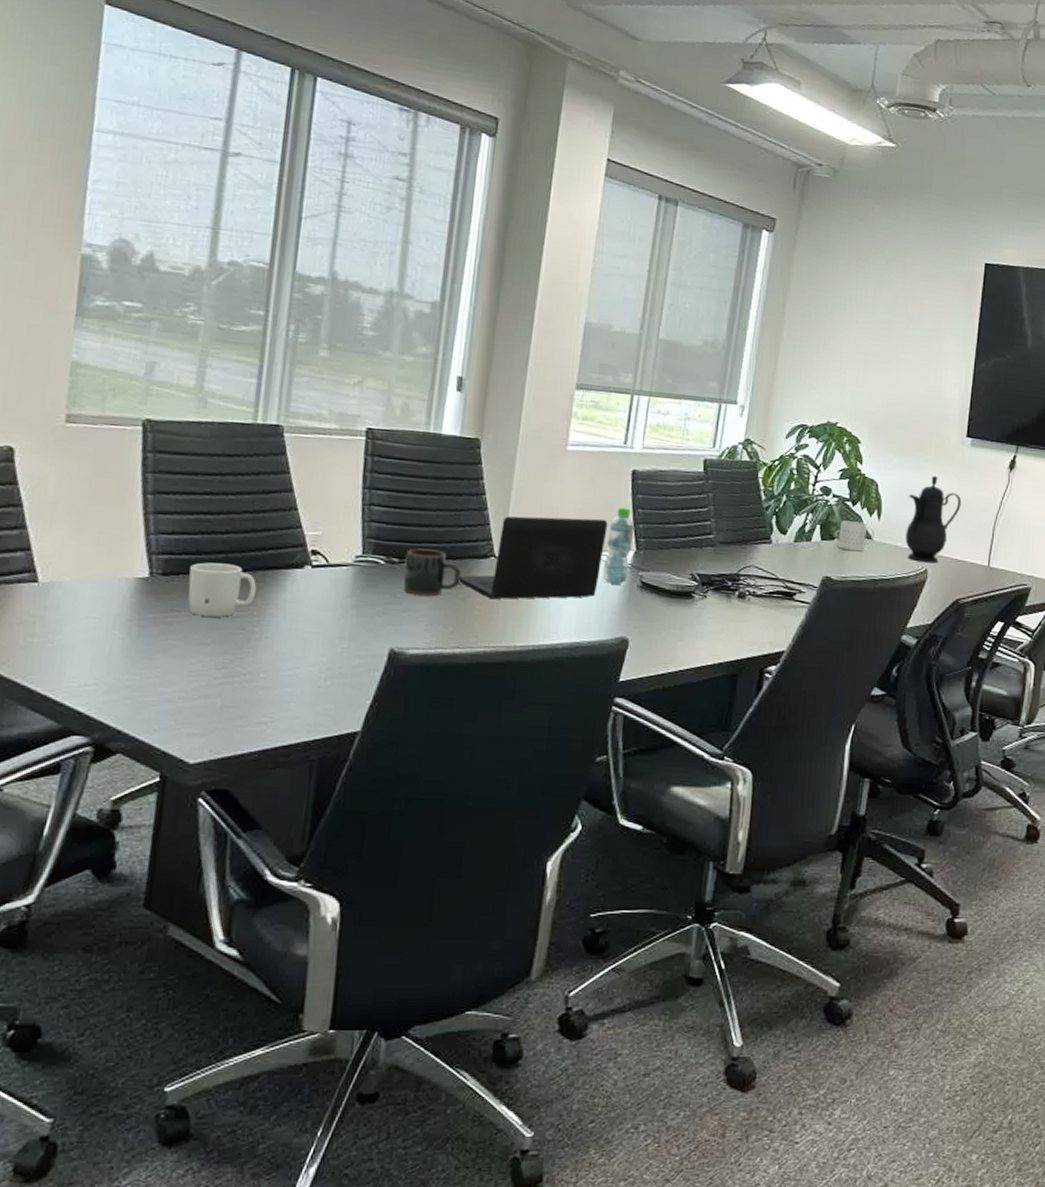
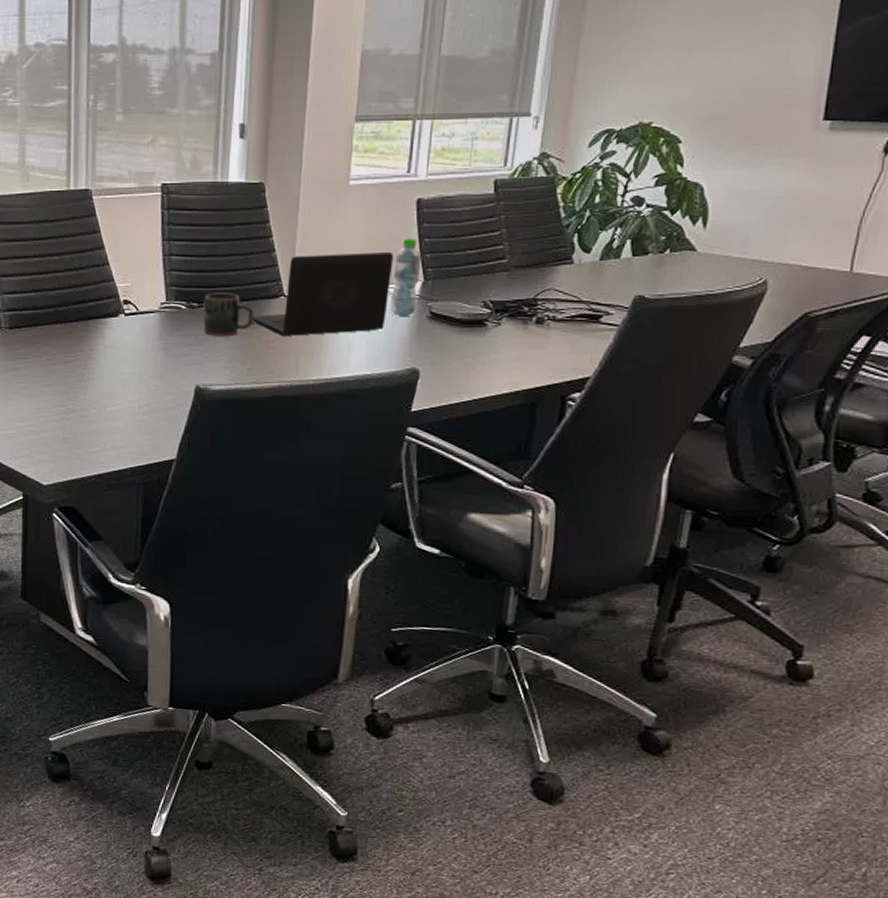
mug: present [187,562,257,618] -> none [29,316,82,363]
mug: present [838,520,874,552] -> none [653,232,699,266]
coffeepot: present [905,475,962,564] -> none [738,170,815,273]

